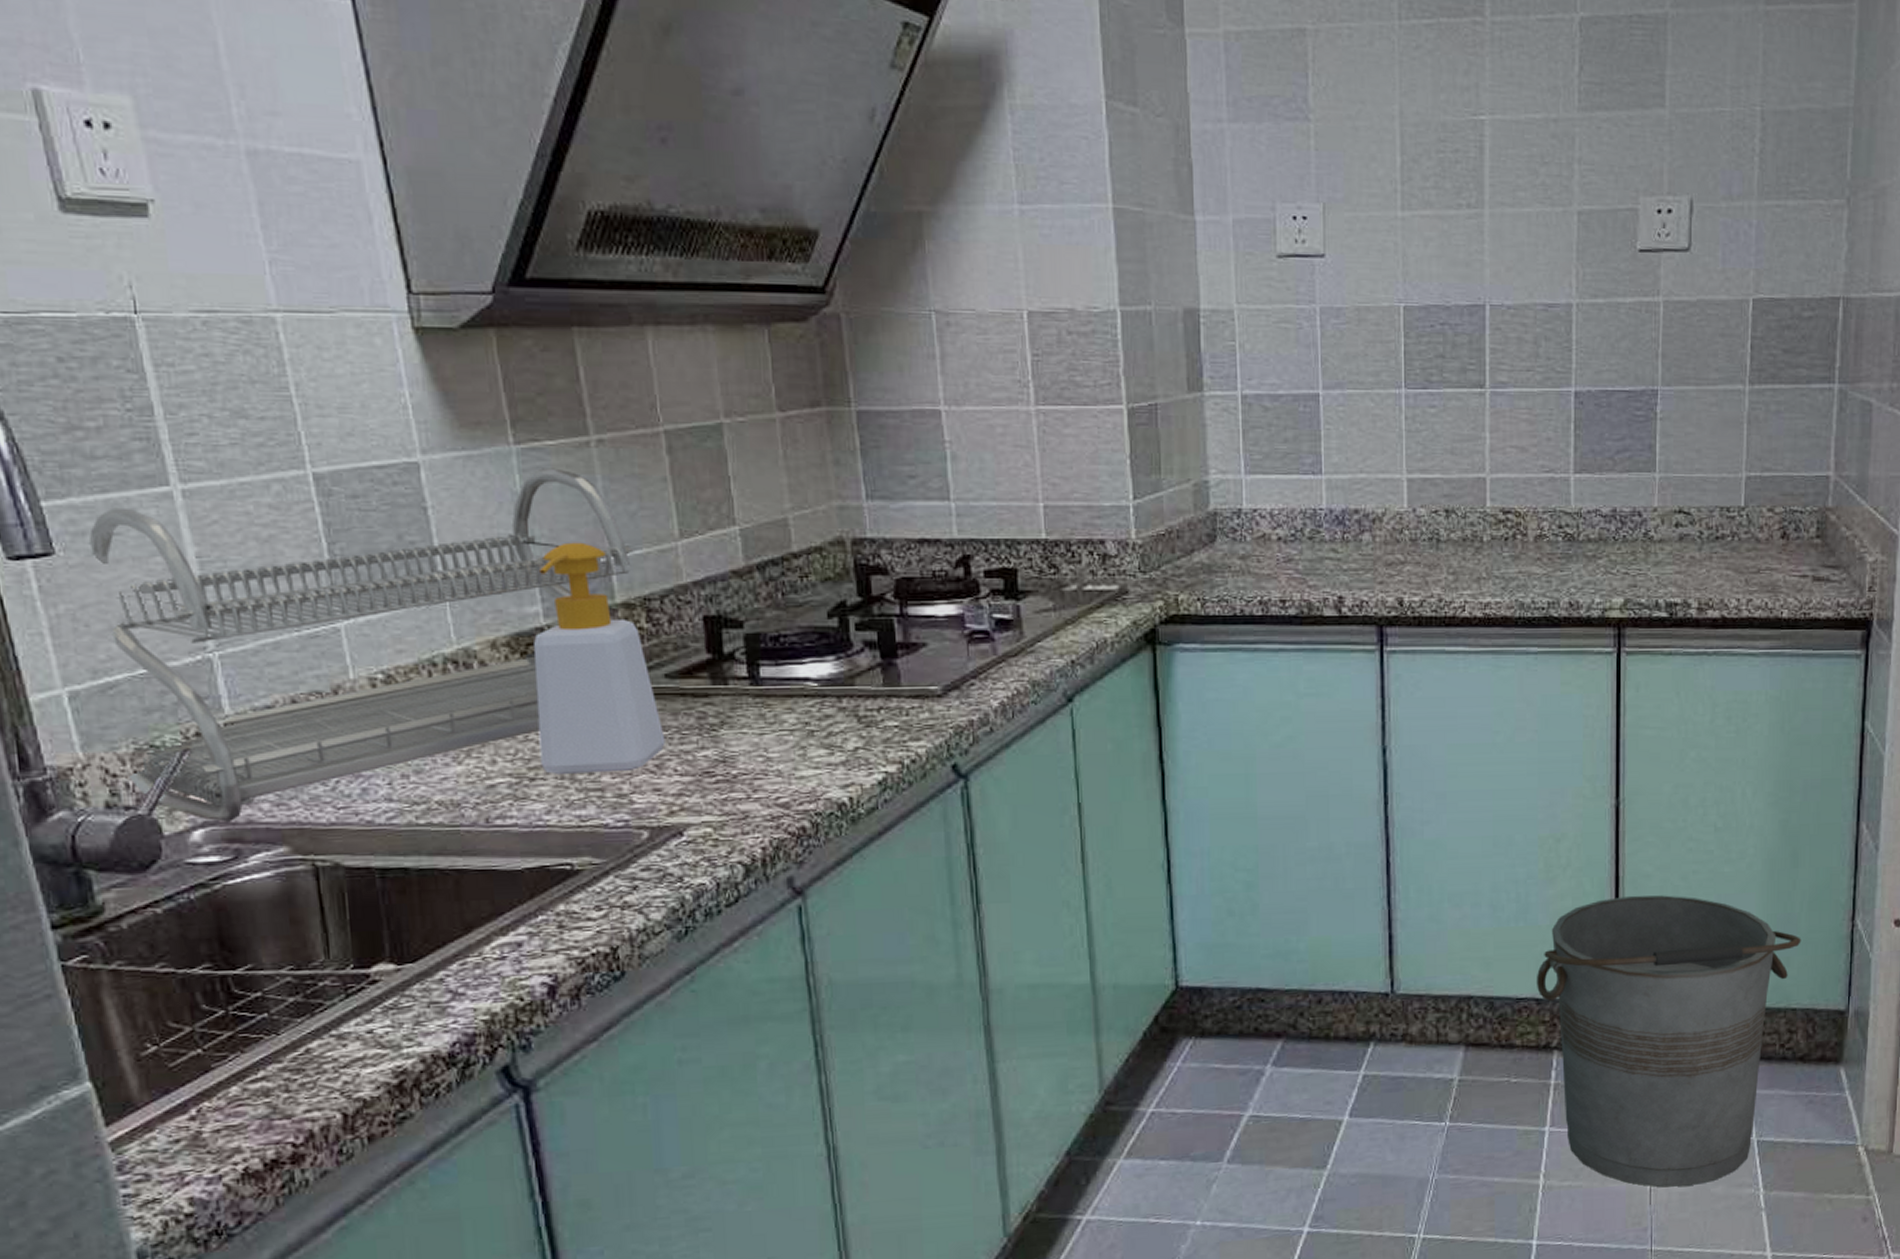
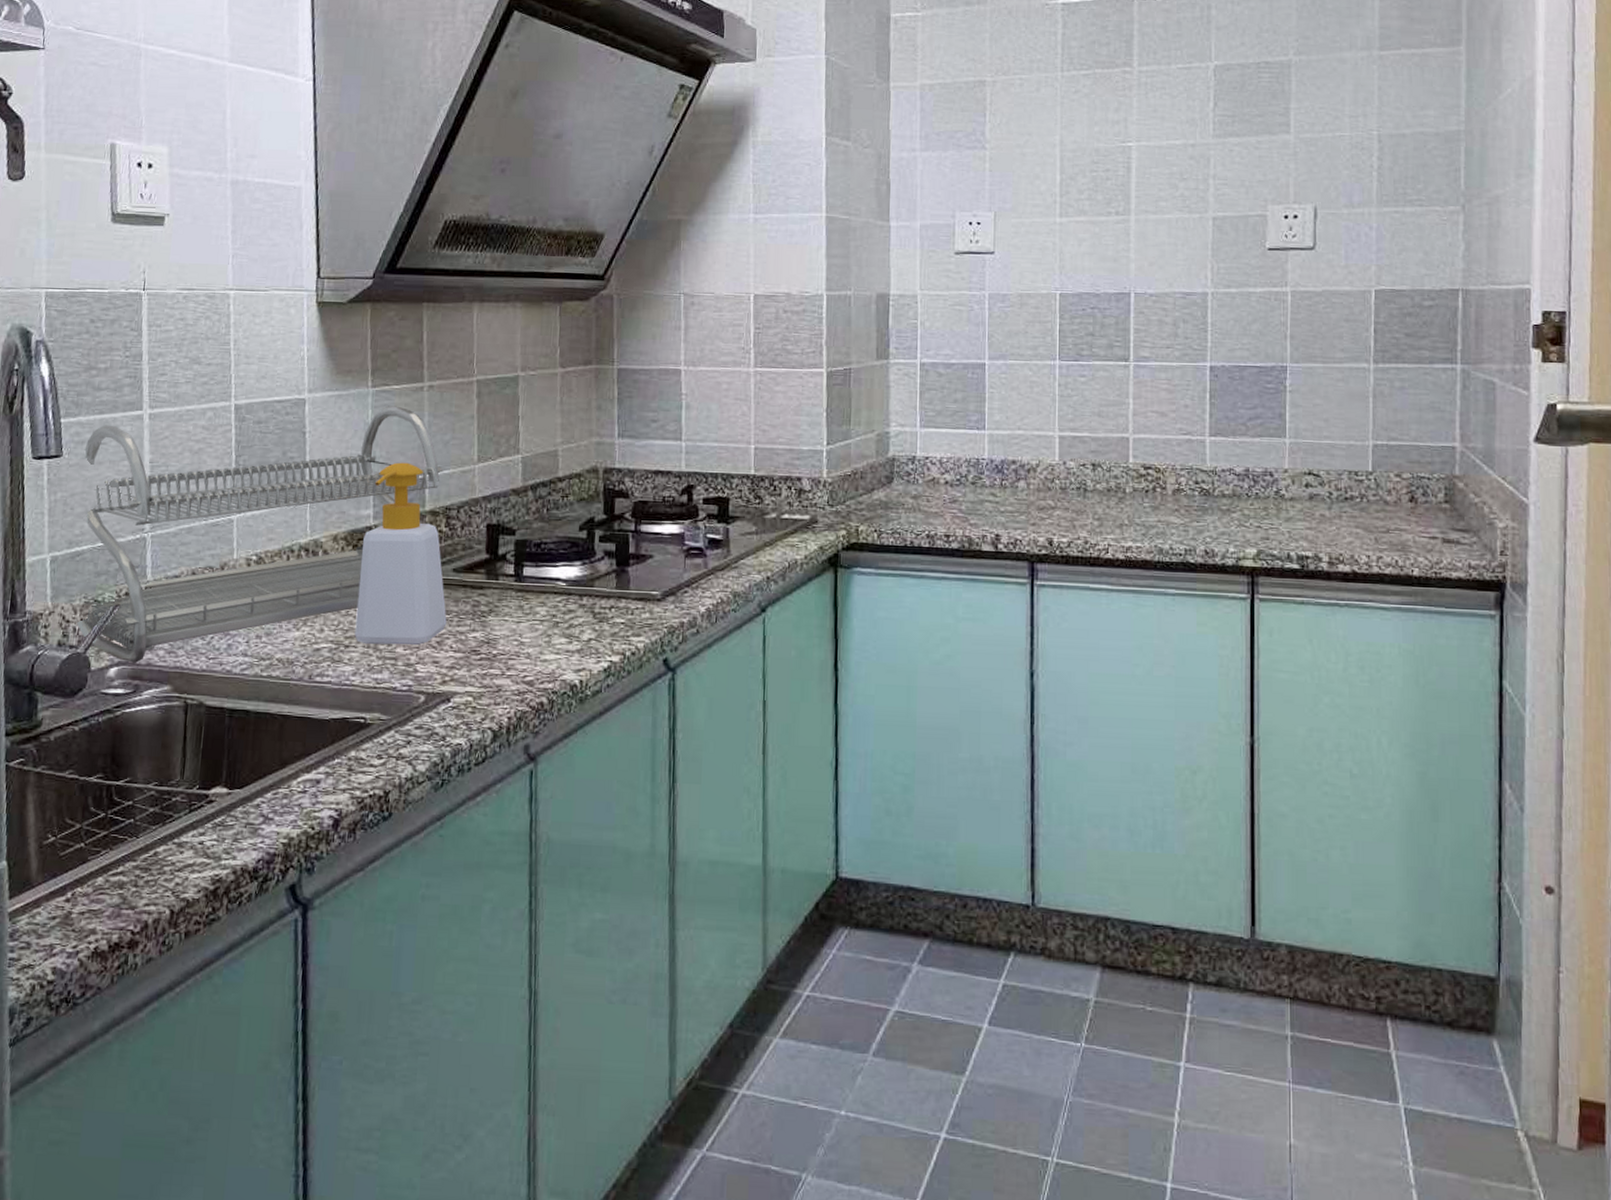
bucket: present [1536,895,1801,1188] -> none [1172,833,1445,1148]

